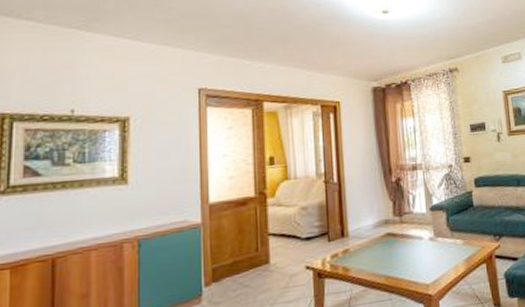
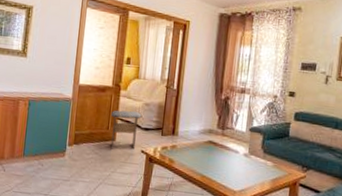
stool: none [258,219,299,275] -> present [110,110,142,150]

